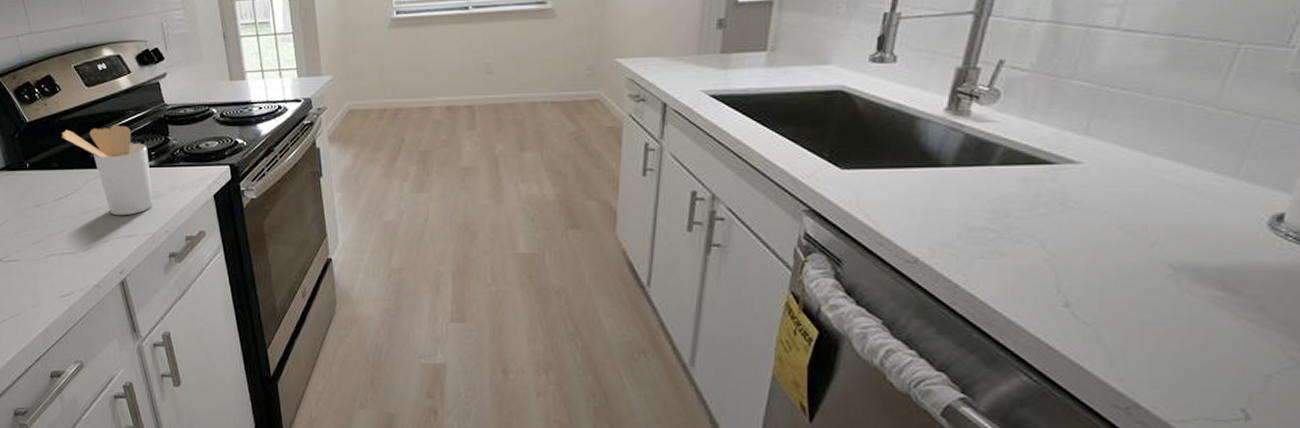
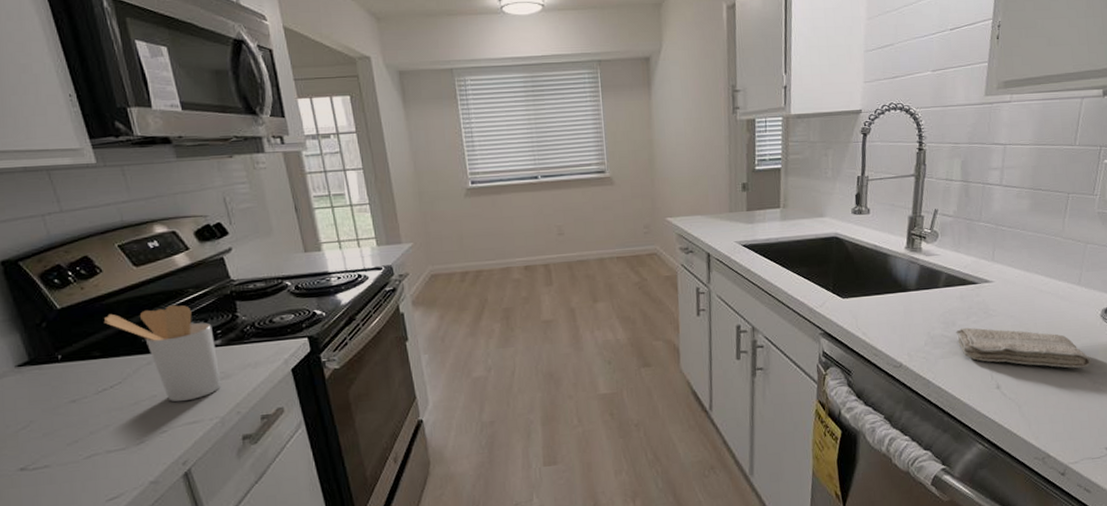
washcloth: none [1008,221,1238,295] -> present [956,327,1092,368]

